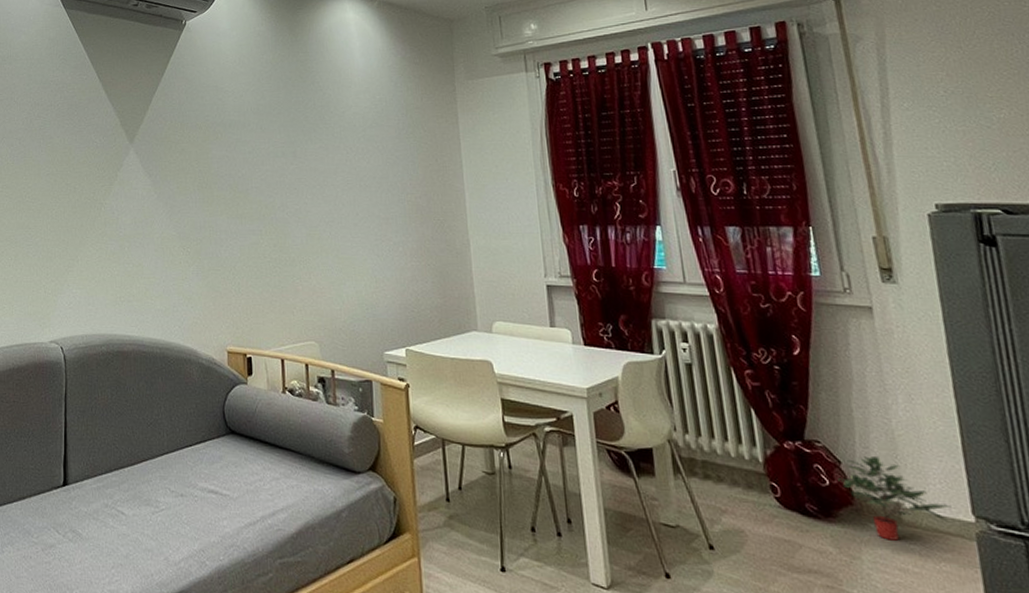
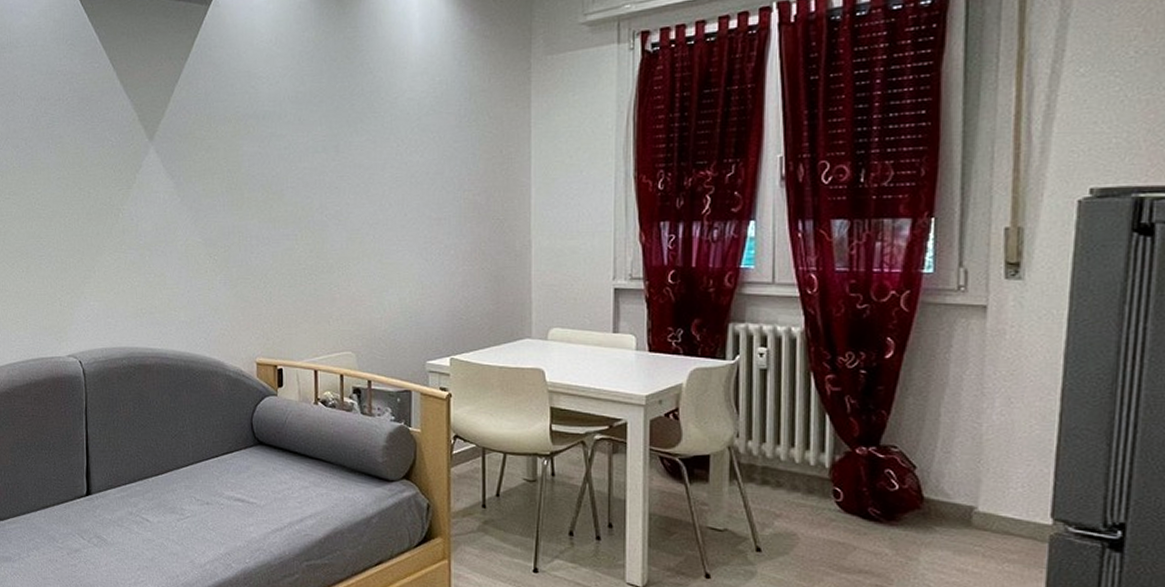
potted plant: present [838,456,951,541] -> none [909,461,1029,543]

